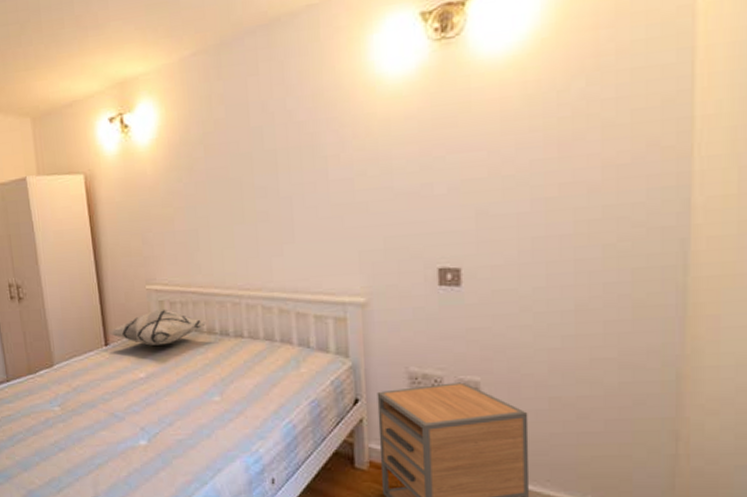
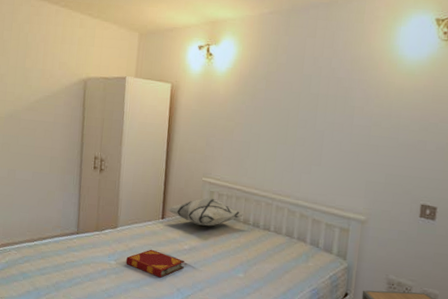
hardback book: none [72,385,144,418] -> present [126,249,184,278]

